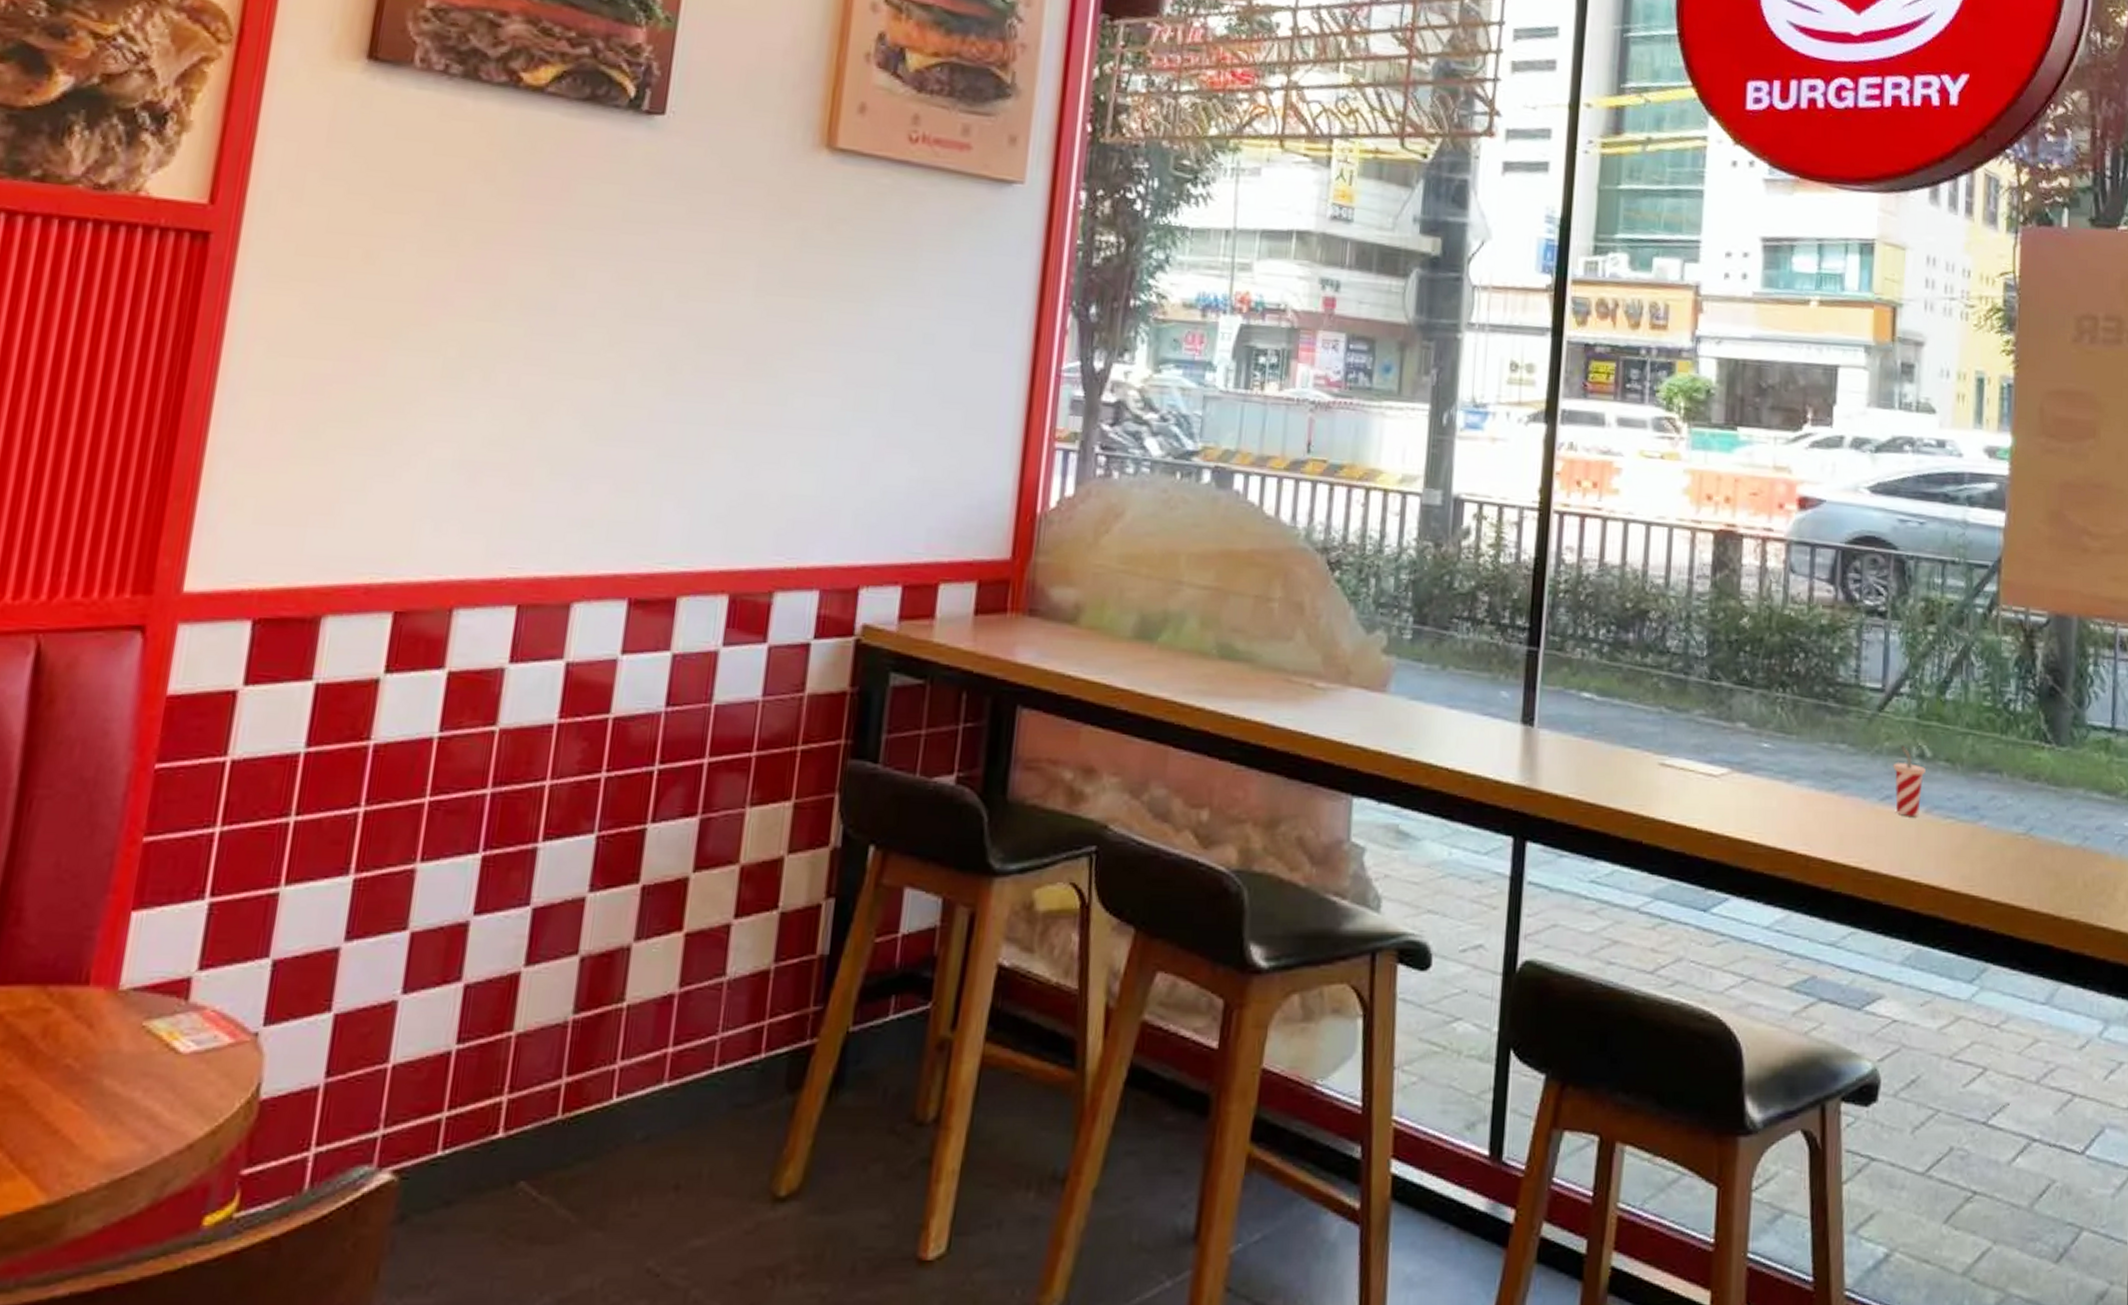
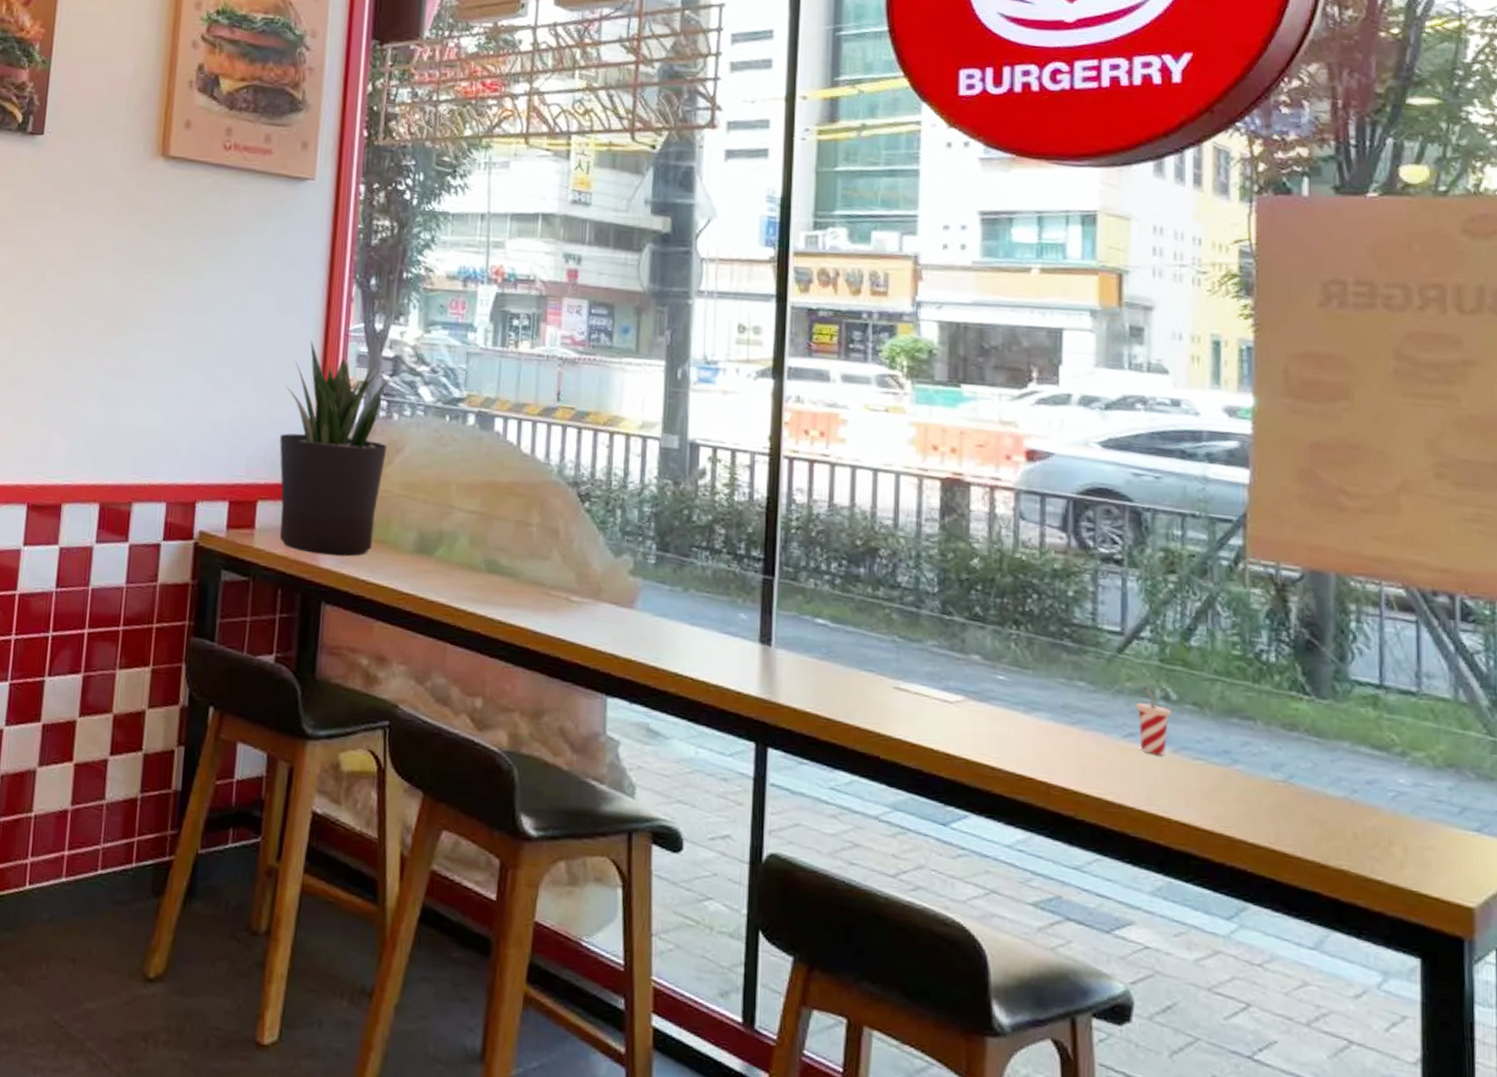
planter: none [966,383,1111,648] -> present [279,341,391,556]

